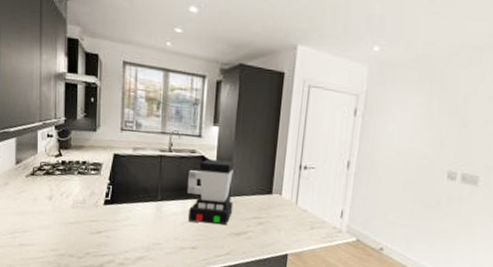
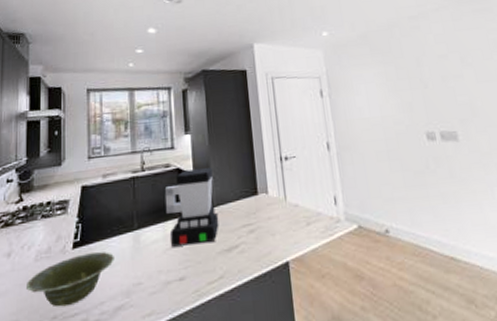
dish: none [65,210,139,248] -> present [27,252,114,307]

